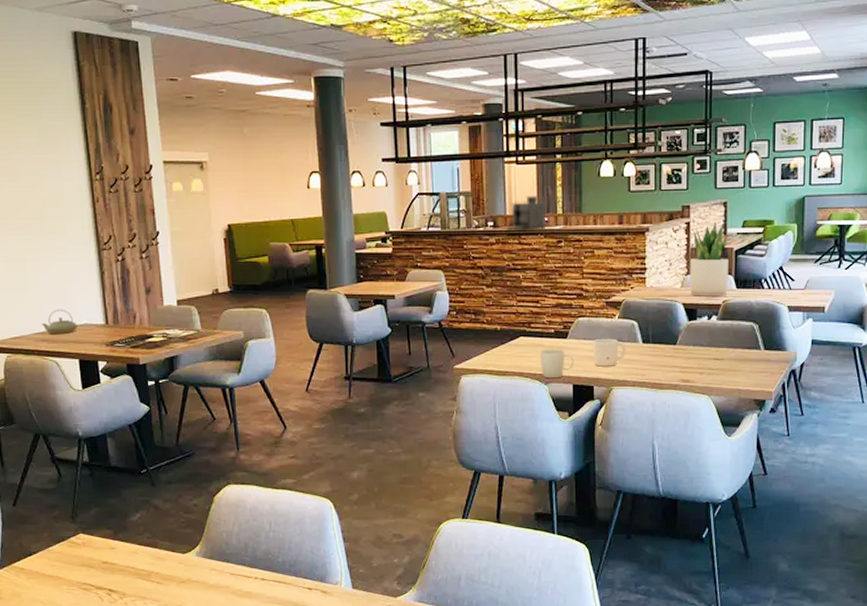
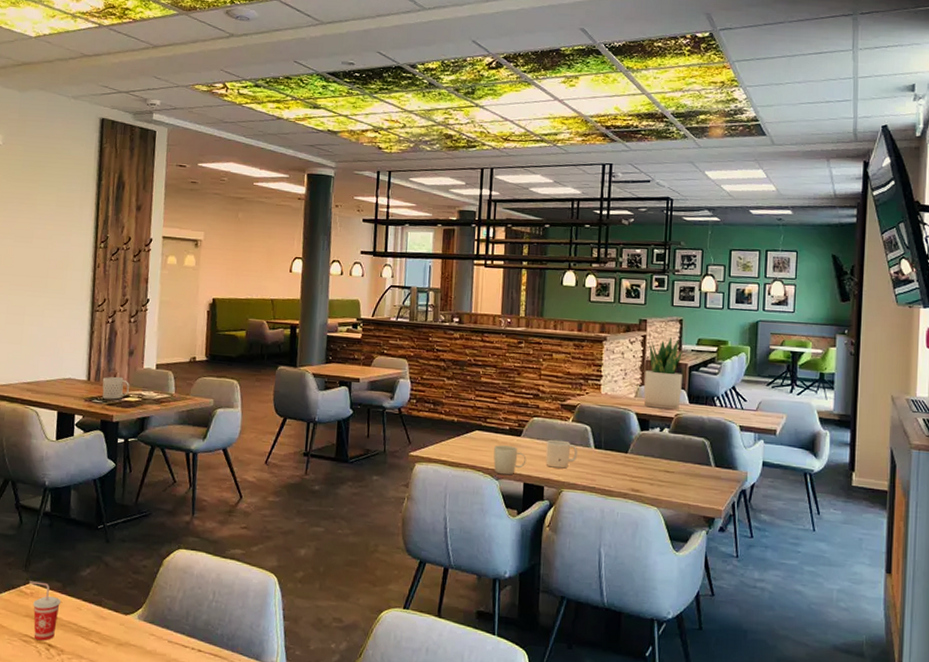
teapot: present [42,309,78,335] -> none [29,362,63,387]
beverage cup: none [79,531,116,587] -> present [29,581,62,641]
mug: none [121,317,153,342] -> present [102,376,130,400]
coffee machine: present [506,195,545,231] -> none [470,296,509,331]

